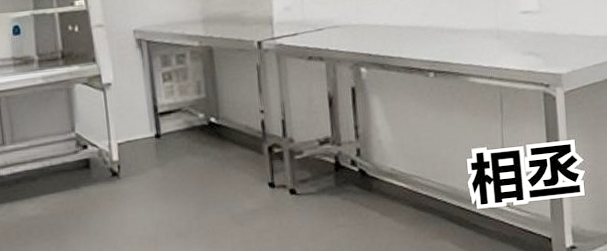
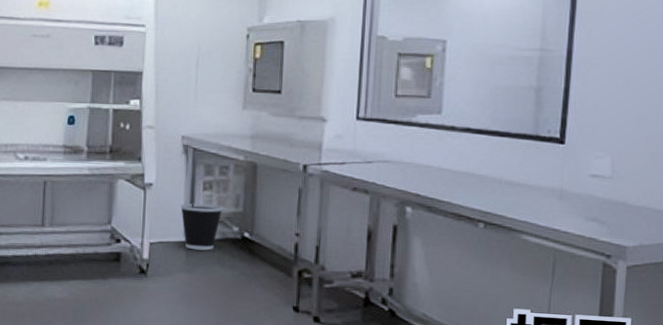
wastebasket: none [142,95,186,144] -> present [180,203,224,251]

